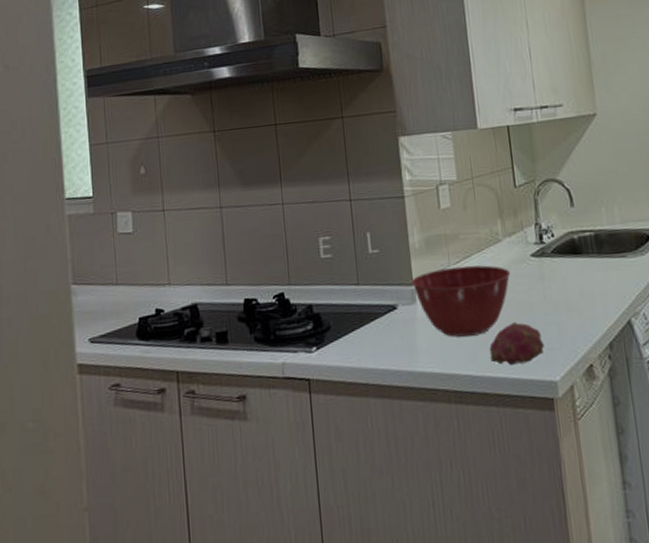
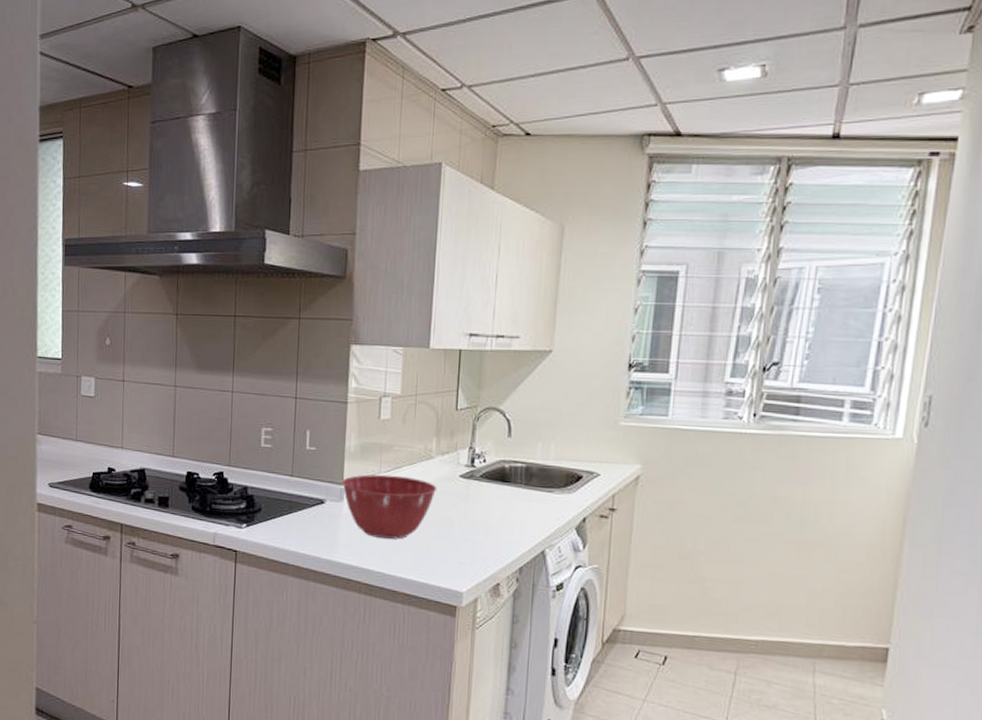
fruit: present [489,322,545,366] -> none [404,534,458,572]

